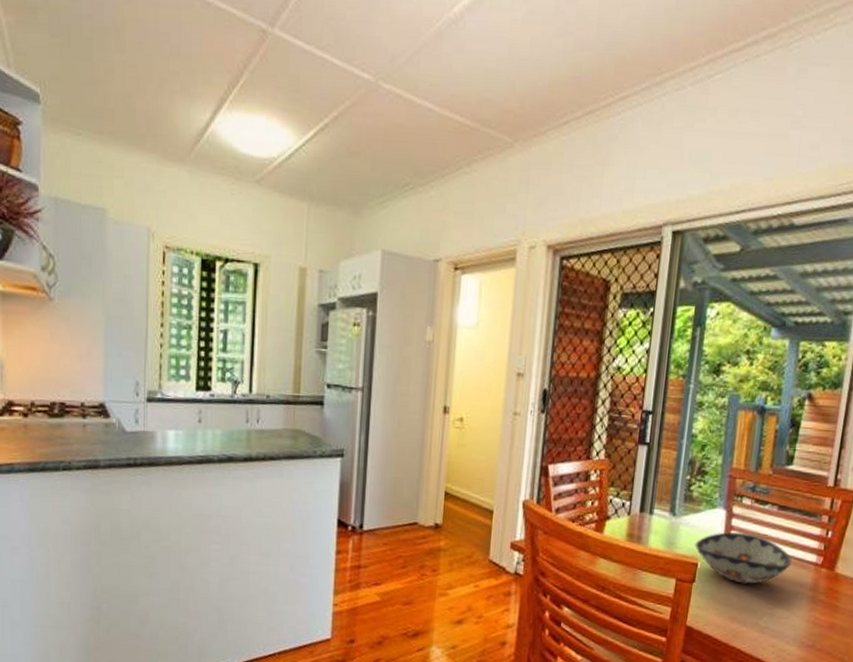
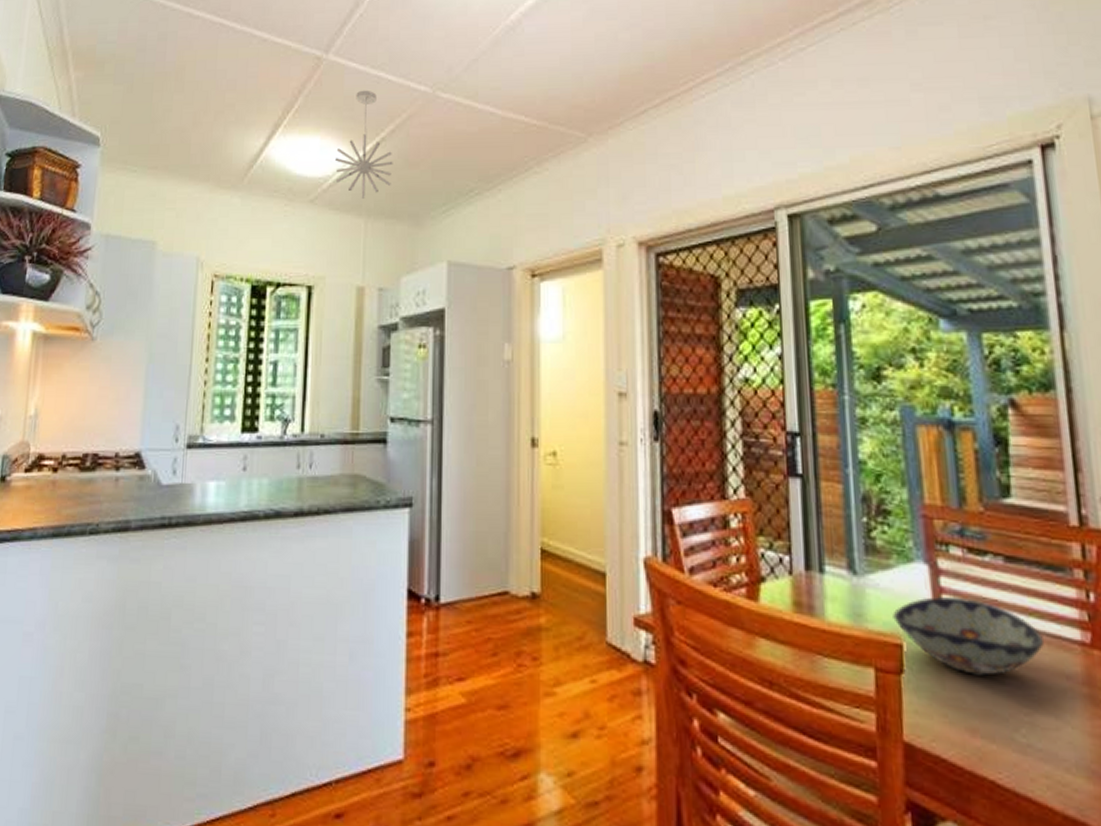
pendant light: none [279,71,336,184] -> present [334,90,393,199]

